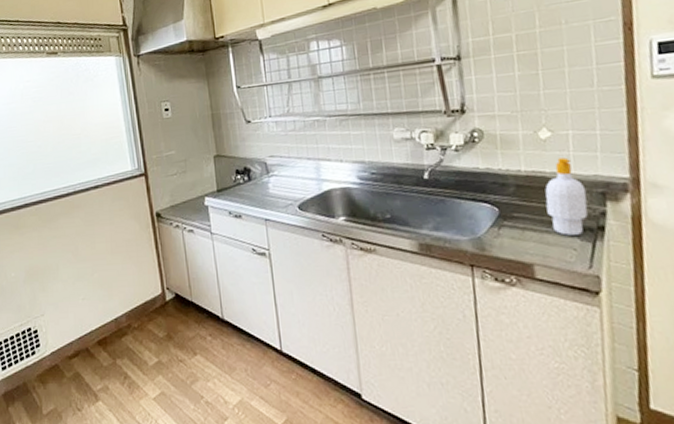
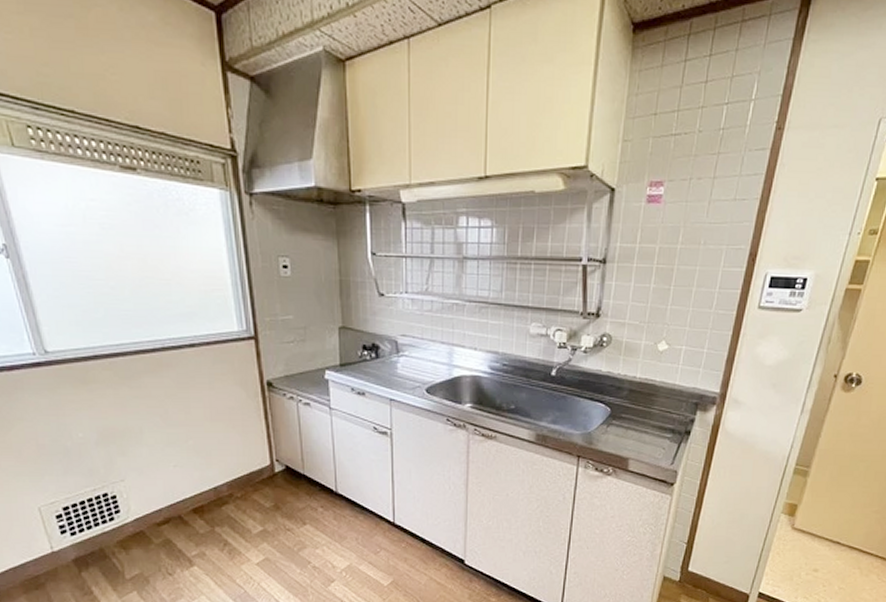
soap bottle: present [544,157,588,236] -> none [649,369,684,437]

